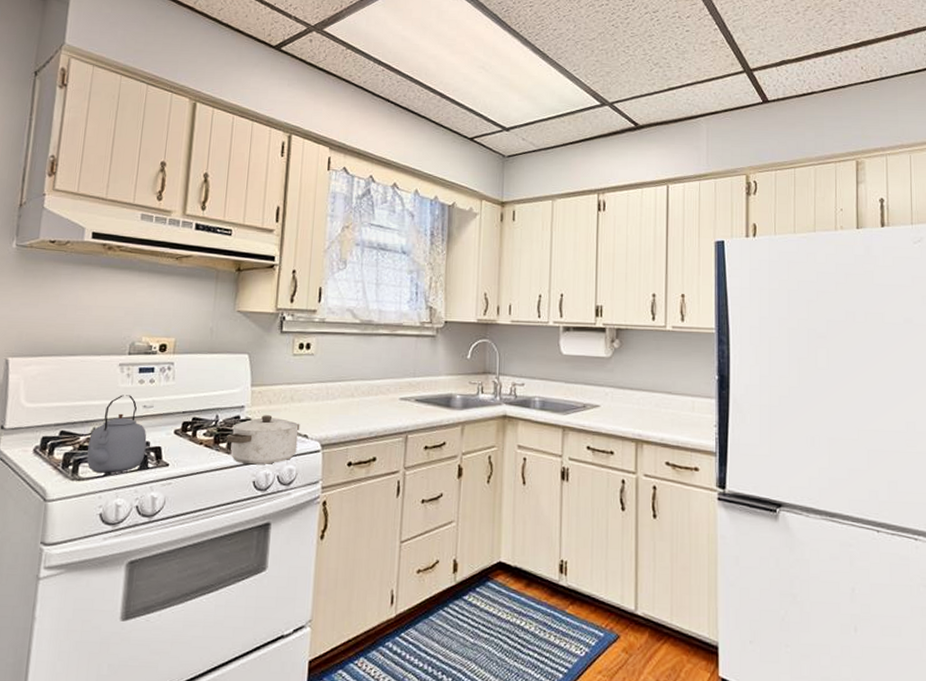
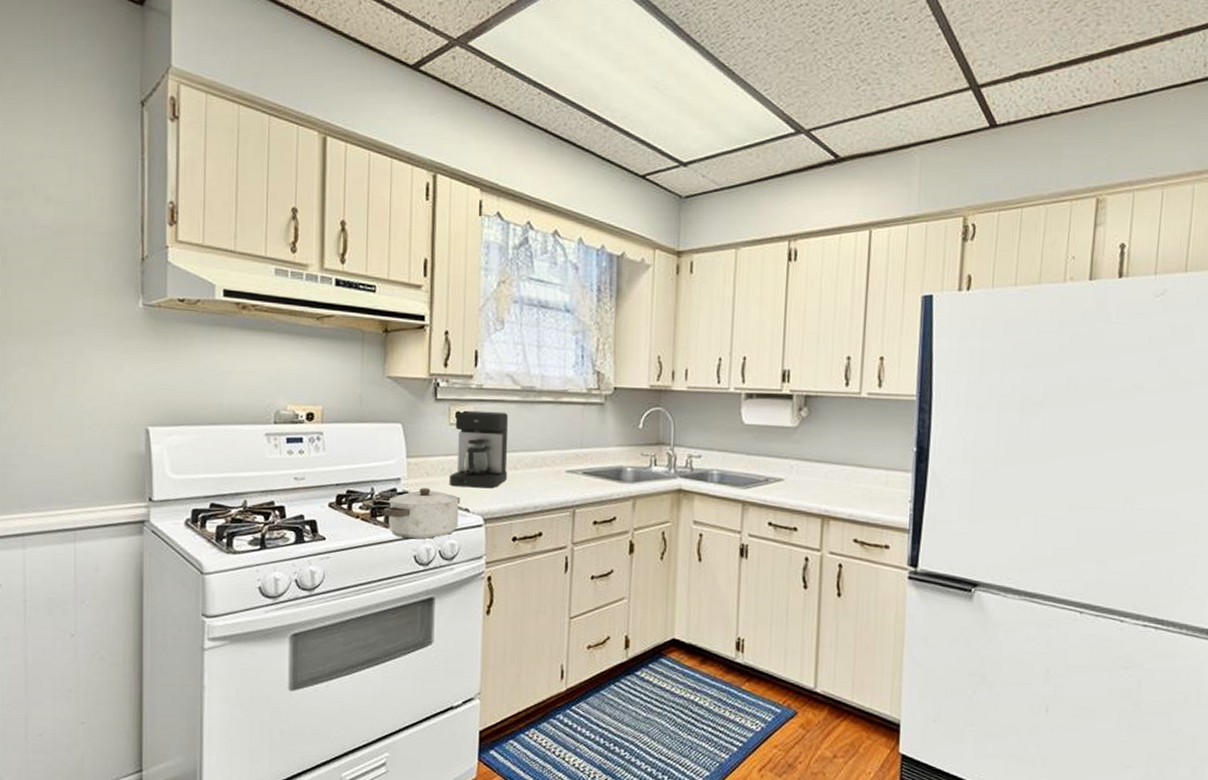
teakettle: present [86,395,147,473] -> none [239,466,301,547]
coffee maker: none [290,342,347,414] -> present [449,410,509,488]

